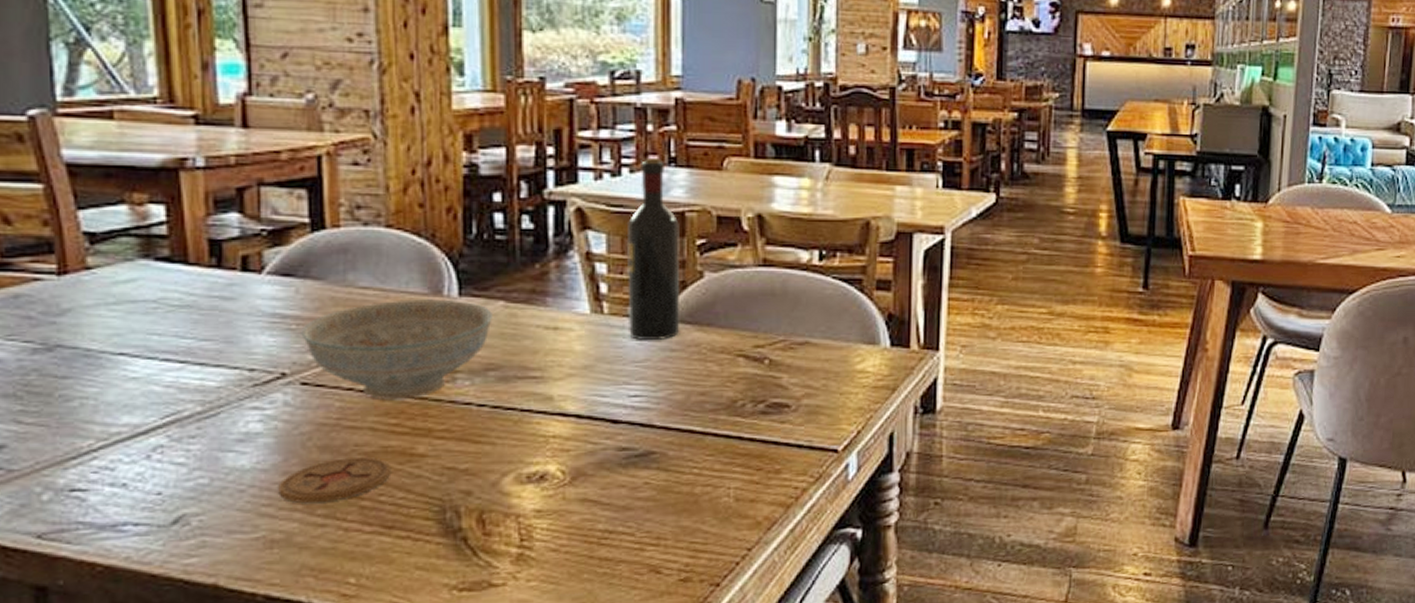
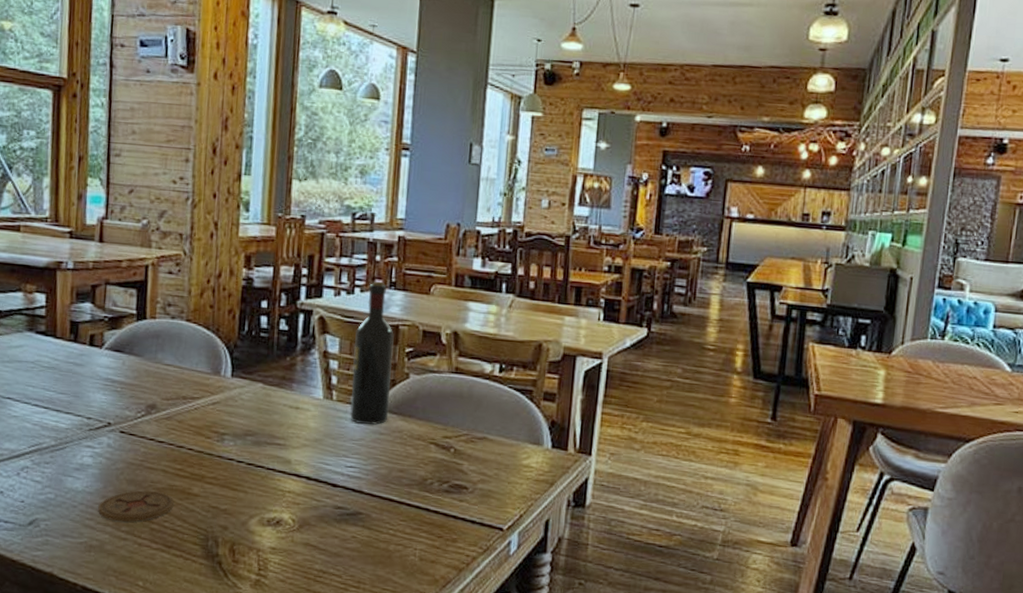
decorative bowl: present [301,299,492,399] -> none [123,376,254,451]

